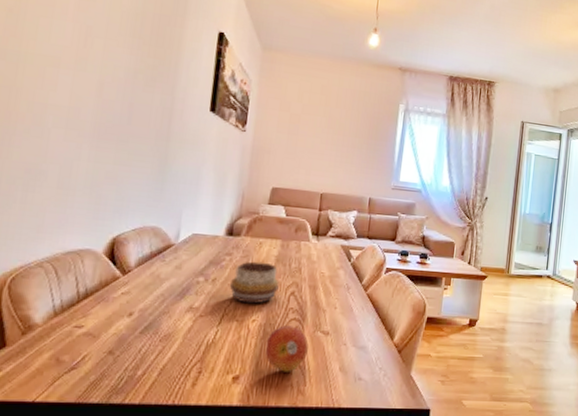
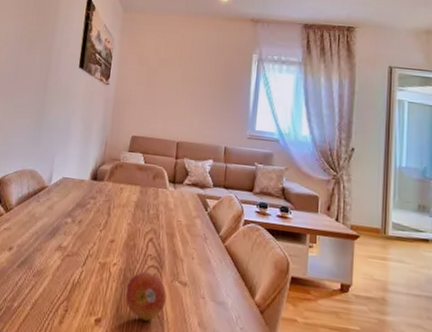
decorative bowl: present [229,261,279,304] -> none [93,205,138,248]

